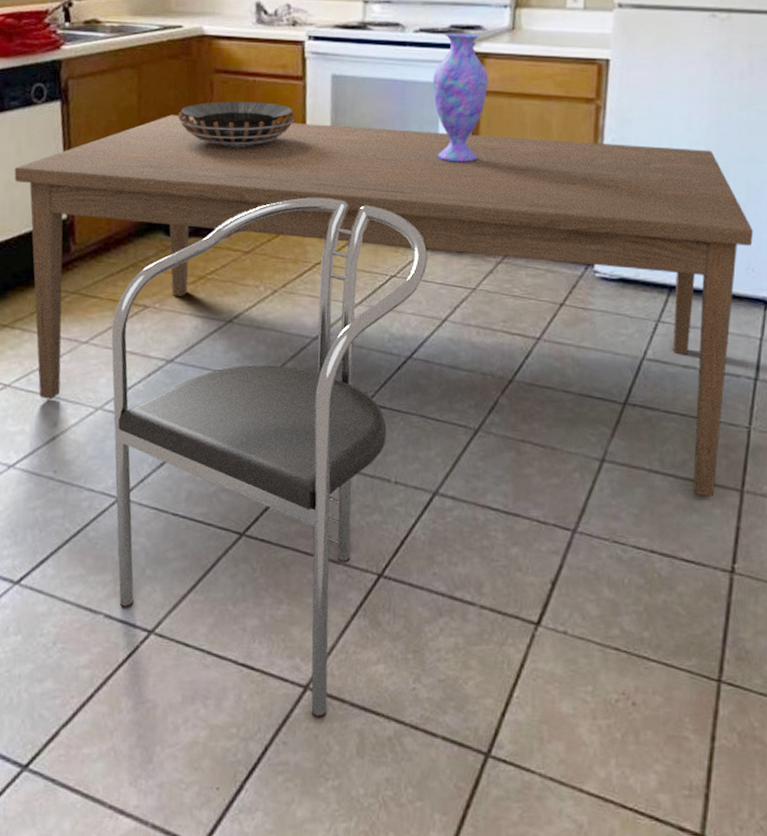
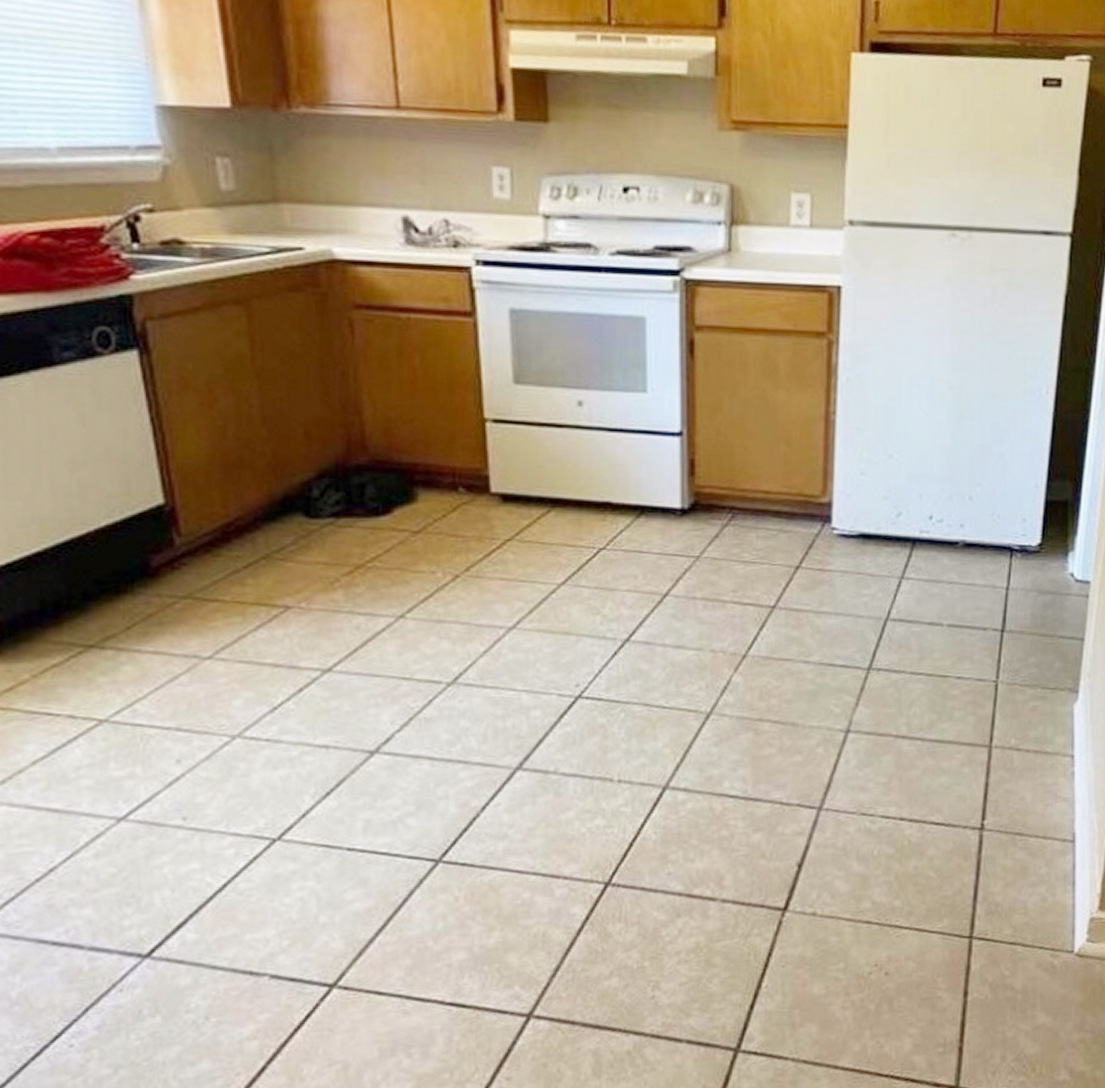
dining table: present [14,115,753,497] -> none [79,364,998,757]
chair: present [111,197,428,719] -> none [243,461,642,1047]
decorative bowl: present [178,101,296,147] -> none [308,344,467,403]
vase: present [433,33,489,163] -> none [636,256,703,412]

